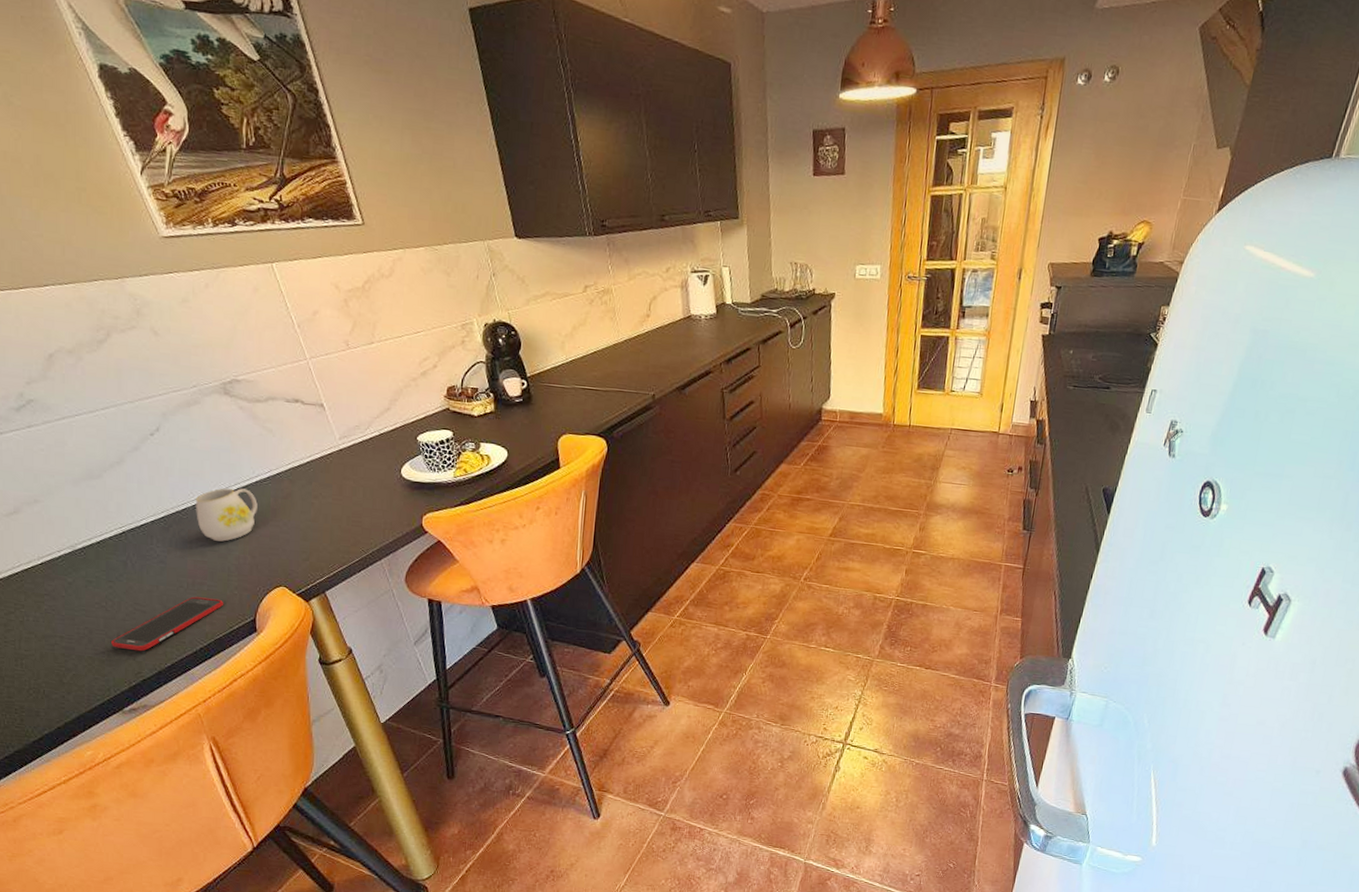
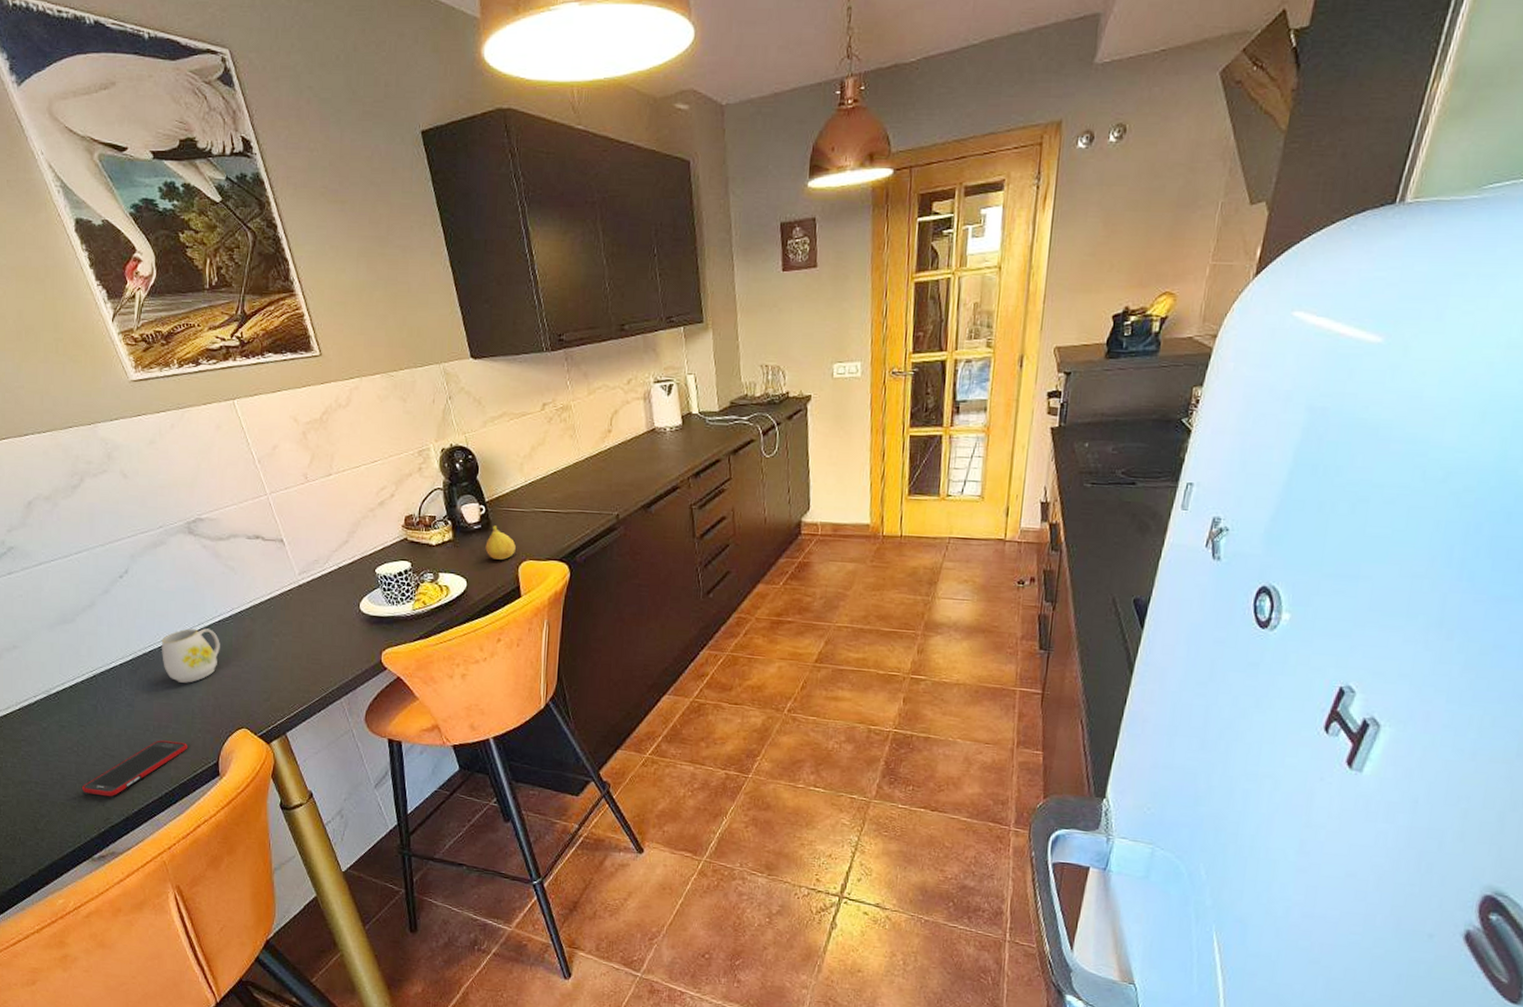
fruit: none [526,399,556,433] -> present [485,525,516,560]

